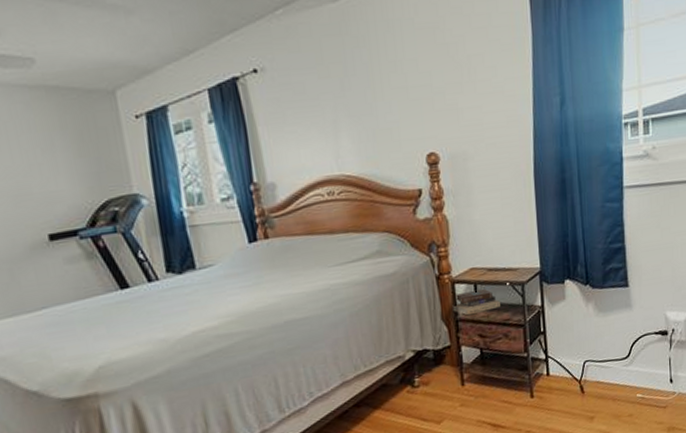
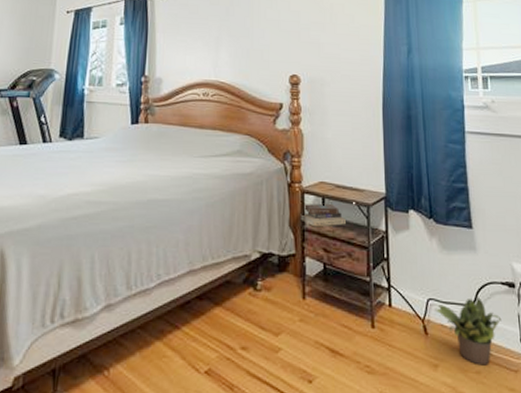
potted plant: none [591,349,654,409] -> present [435,296,502,366]

